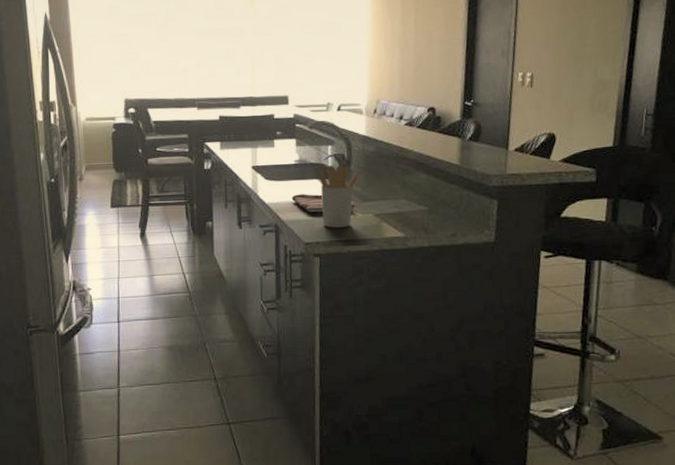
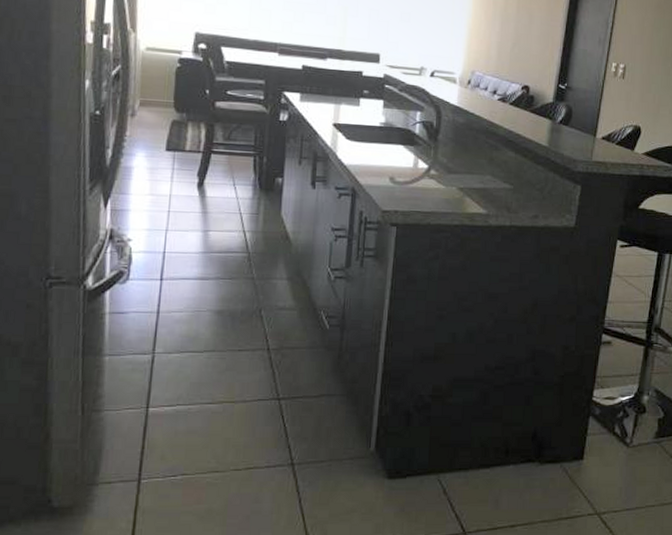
dish towel: present [291,194,355,213] -> none [372,158,439,182]
utensil holder: present [318,165,360,228] -> none [403,132,447,199]

